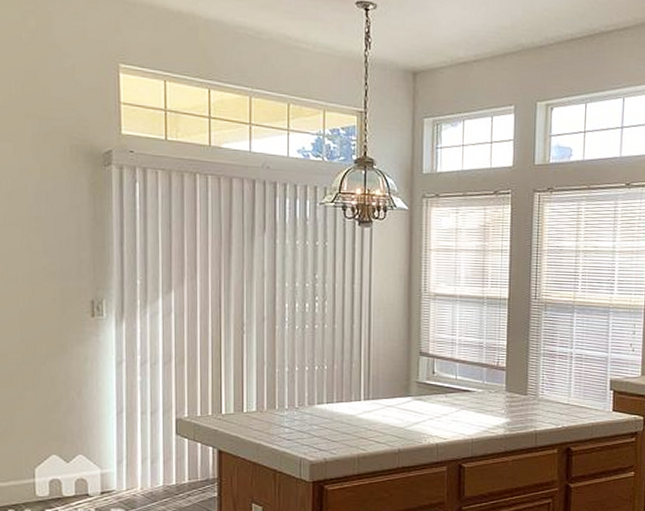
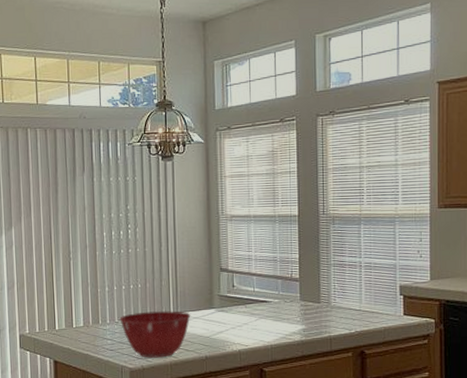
mixing bowl: none [300,396,384,450] -> present [119,310,191,358]

